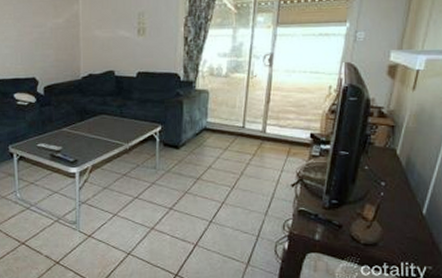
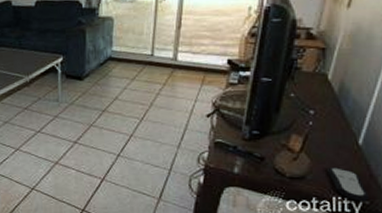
remote control: none [397,235,432,267] -> present [328,167,369,202]

